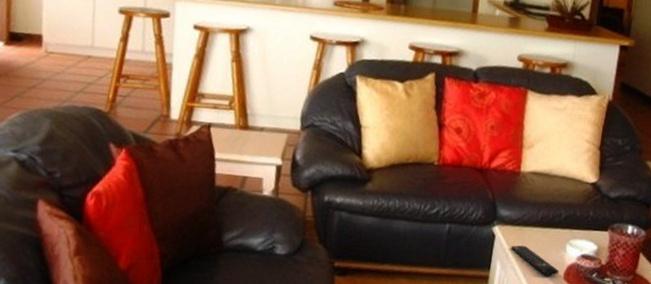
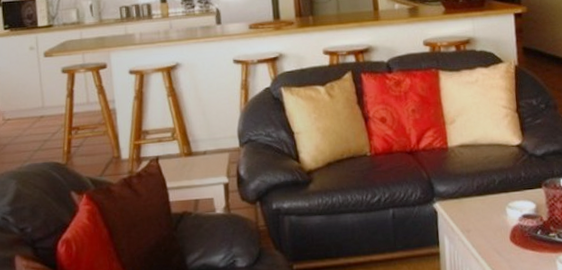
remote control: present [510,245,559,276] -> none [454,217,505,241]

